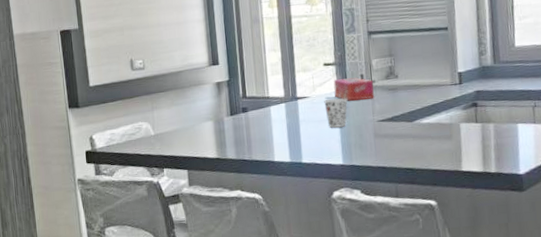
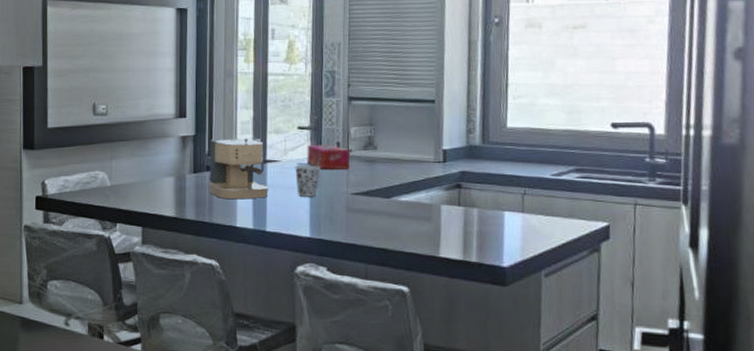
coffee maker: none [243,77,301,137] -> present [208,138,269,200]

